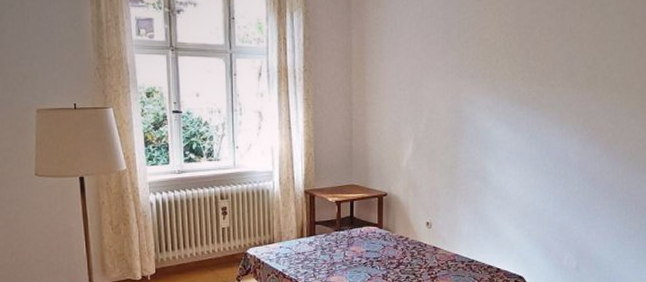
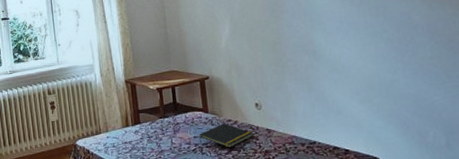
notepad: none [371,239,421,263] -> present [199,123,253,148]

